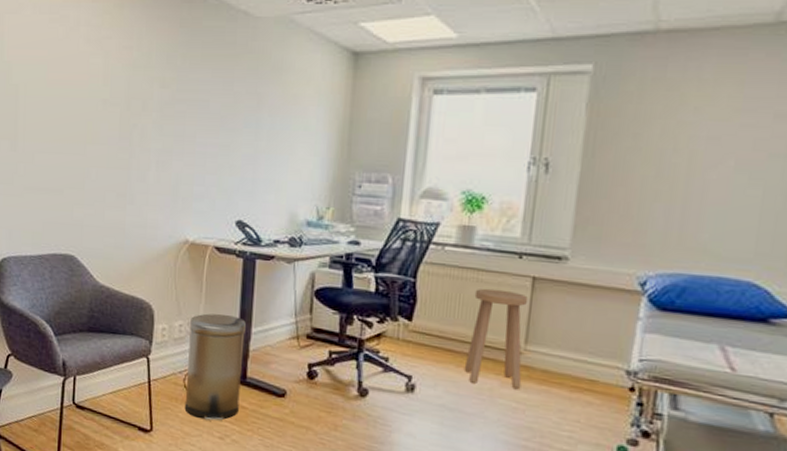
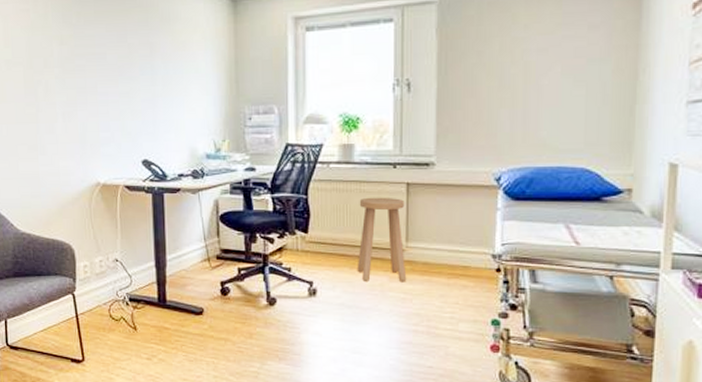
pedal bin: present [184,313,246,421] -> none [108,247,162,345]

